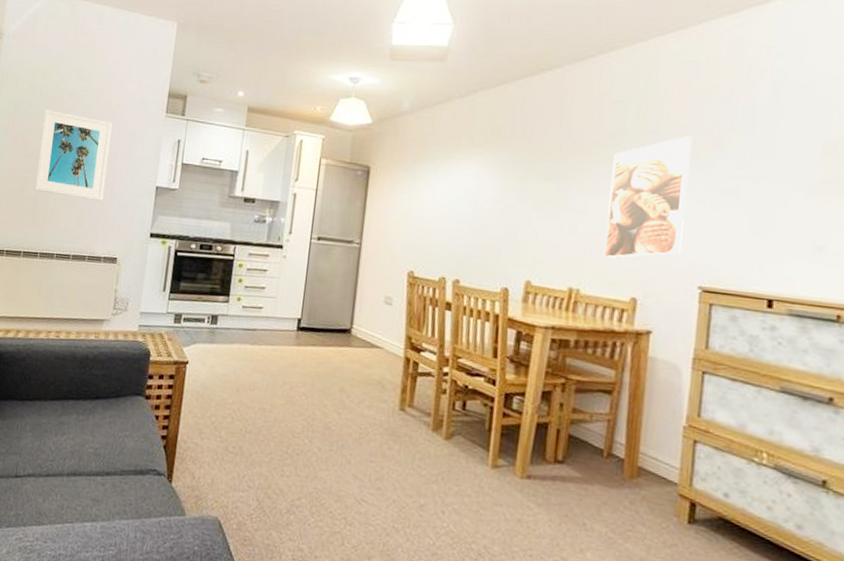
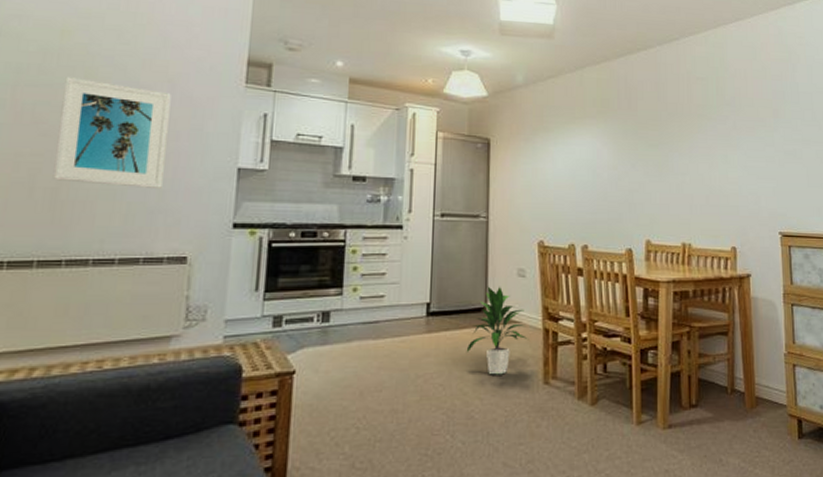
indoor plant: none [329,309,390,395] -> present [466,286,529,375]
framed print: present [603,136,693,259] -> none [704,107,763,215]

